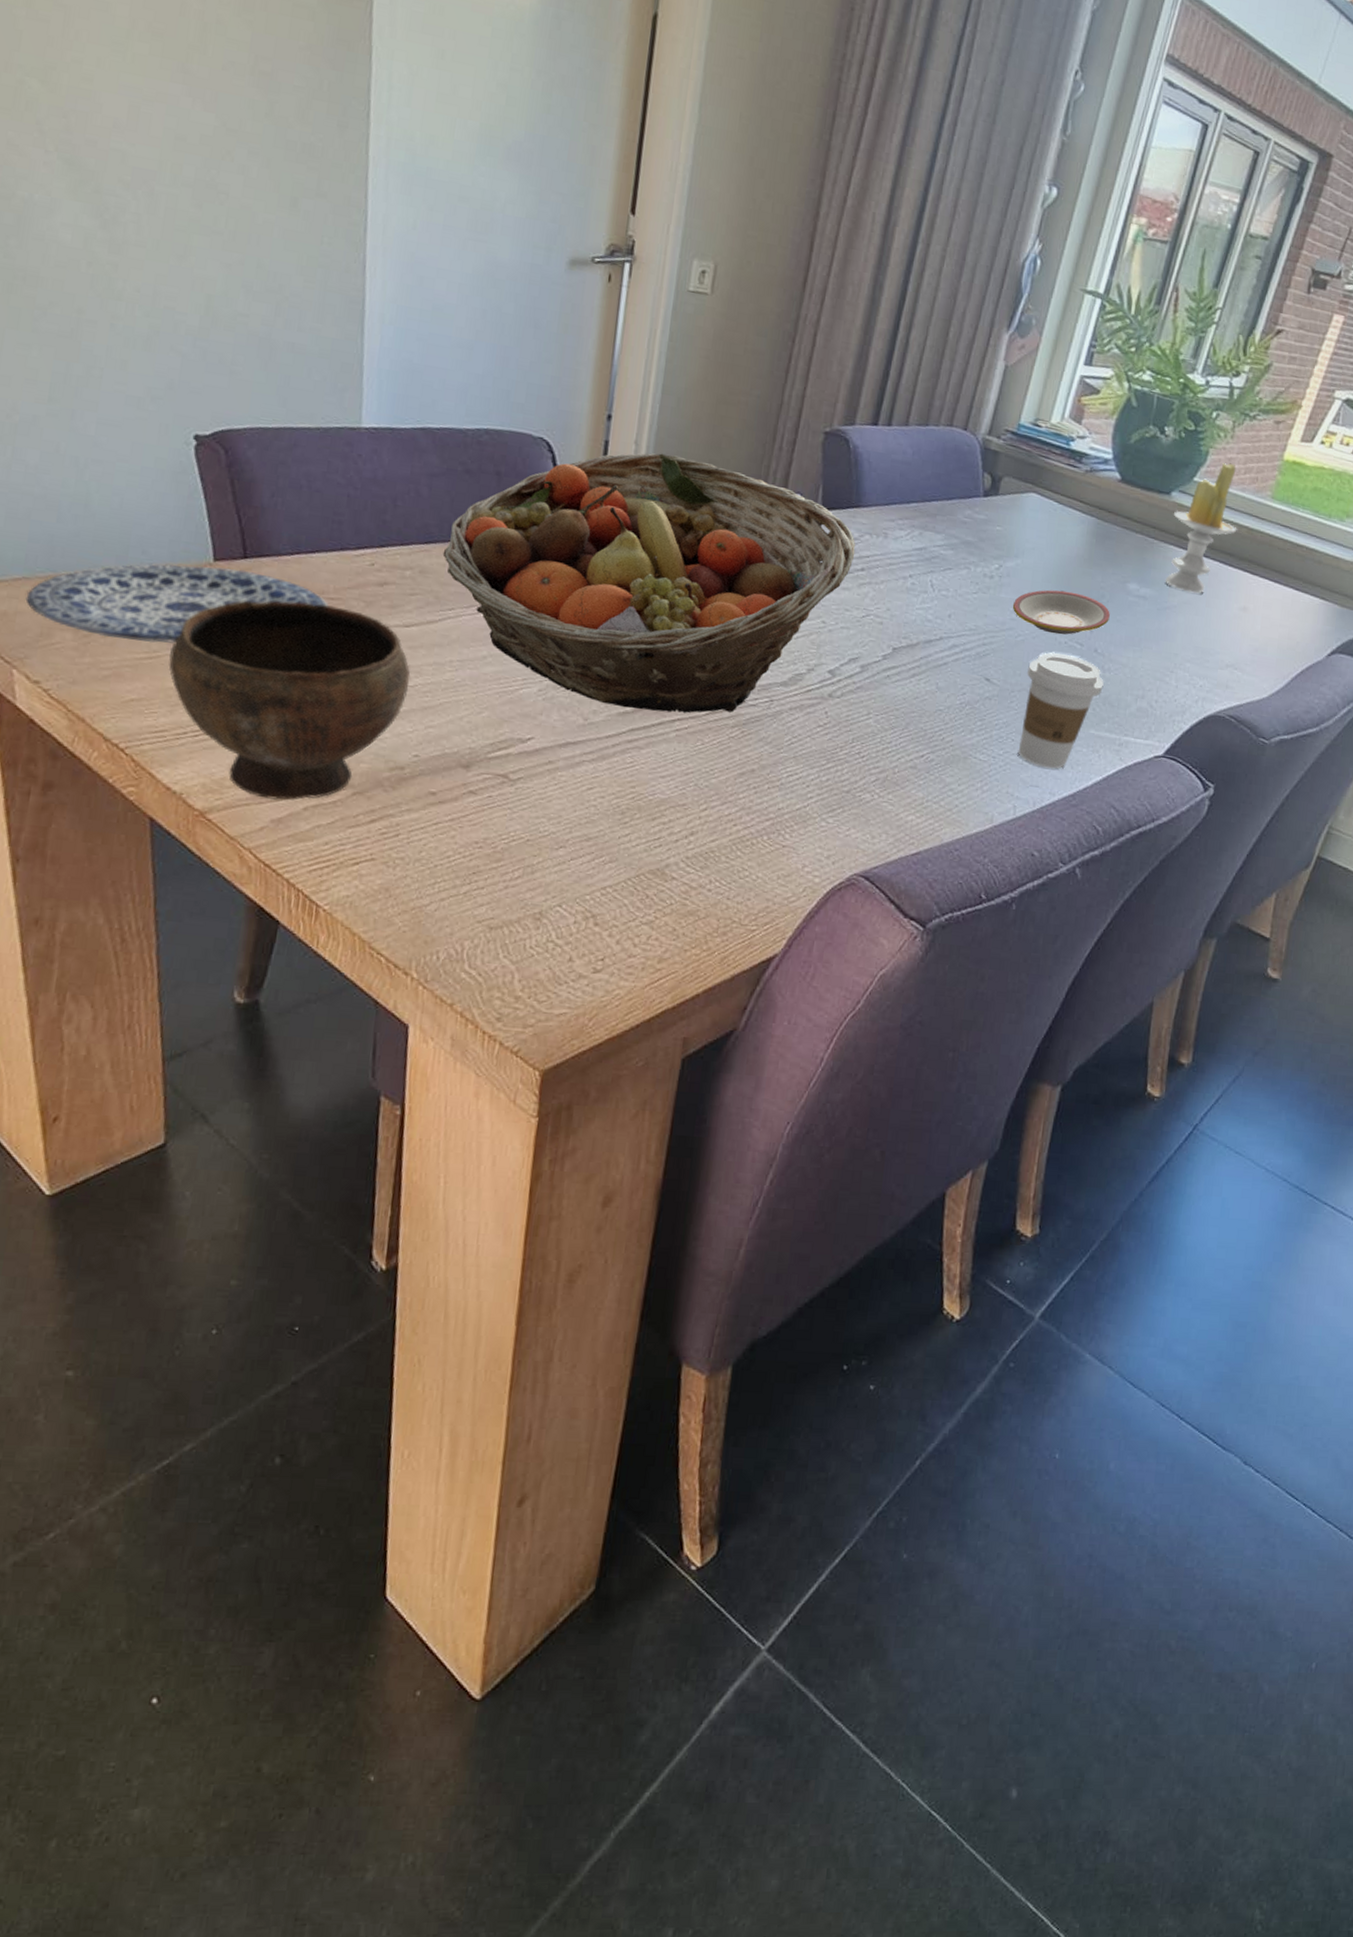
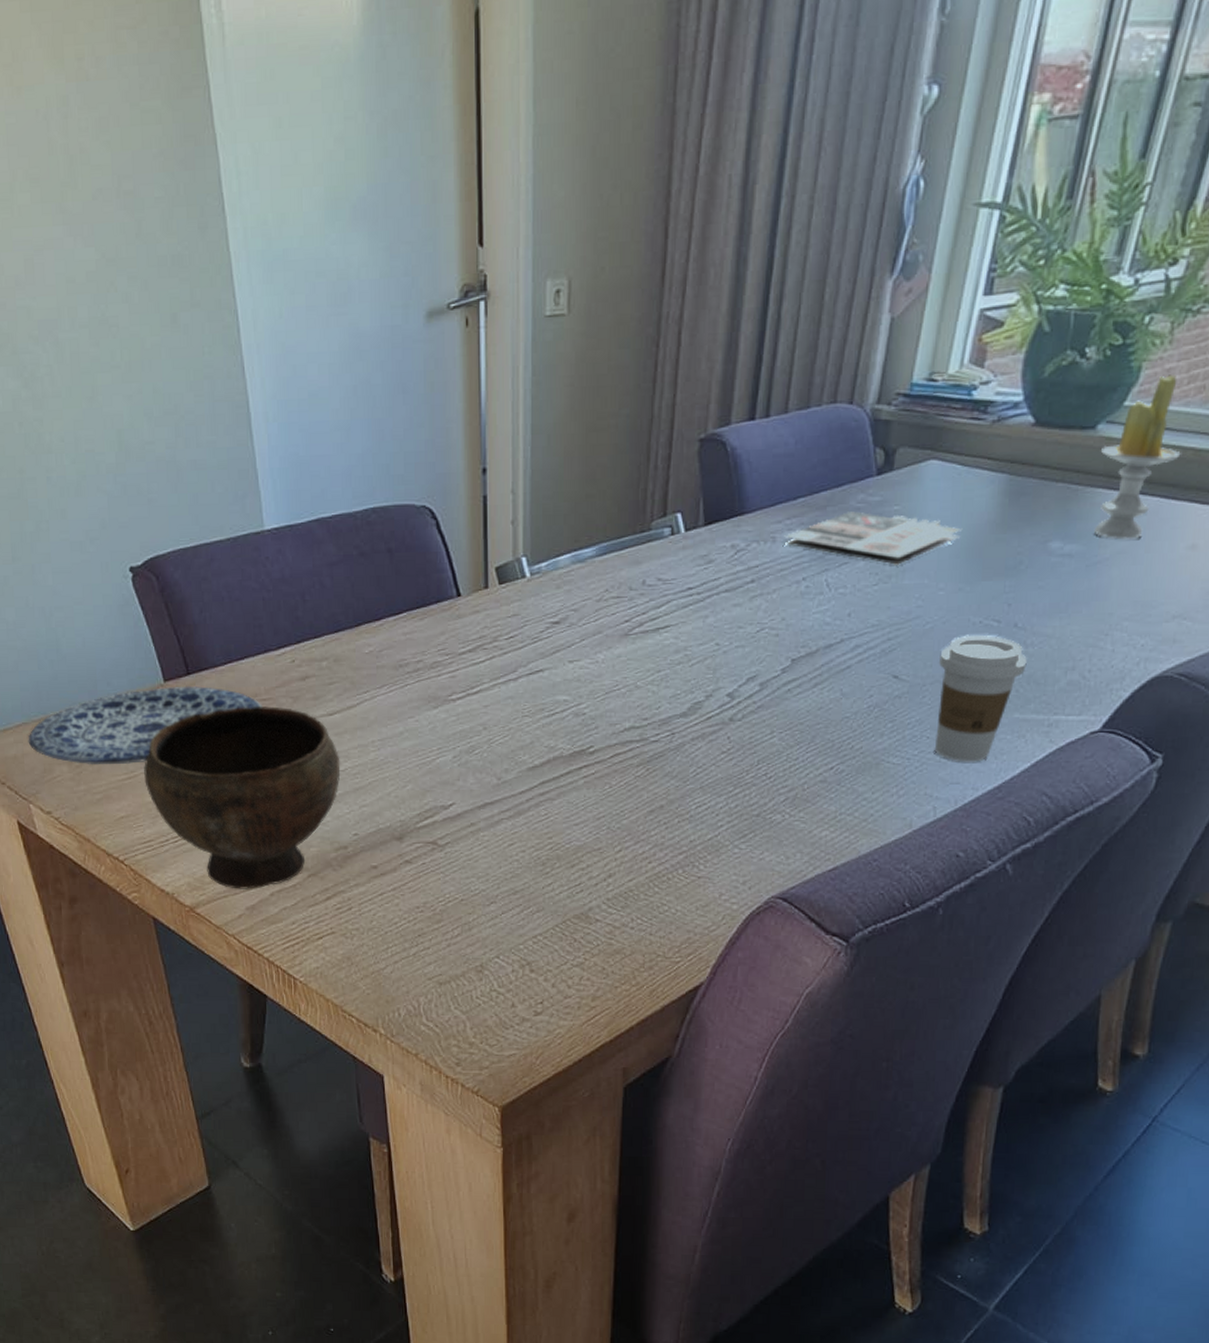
fruit basket: present [442,453,856,714] -> none [351,497,744,762]
magazine: none [895,523,1055,579] -> present [784,511,963,565]
plate: present [1012,589,1110,635] -> none [917,564,1030,615]

